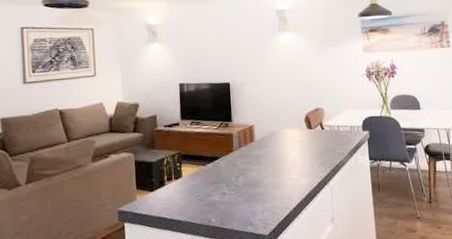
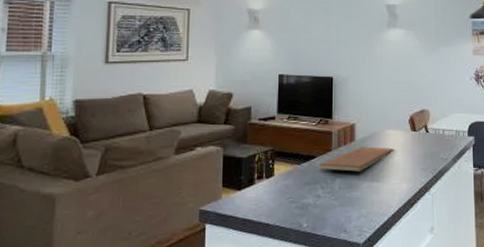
chopping board: none [222,145,292,170] -> present [318,146,394,172]

